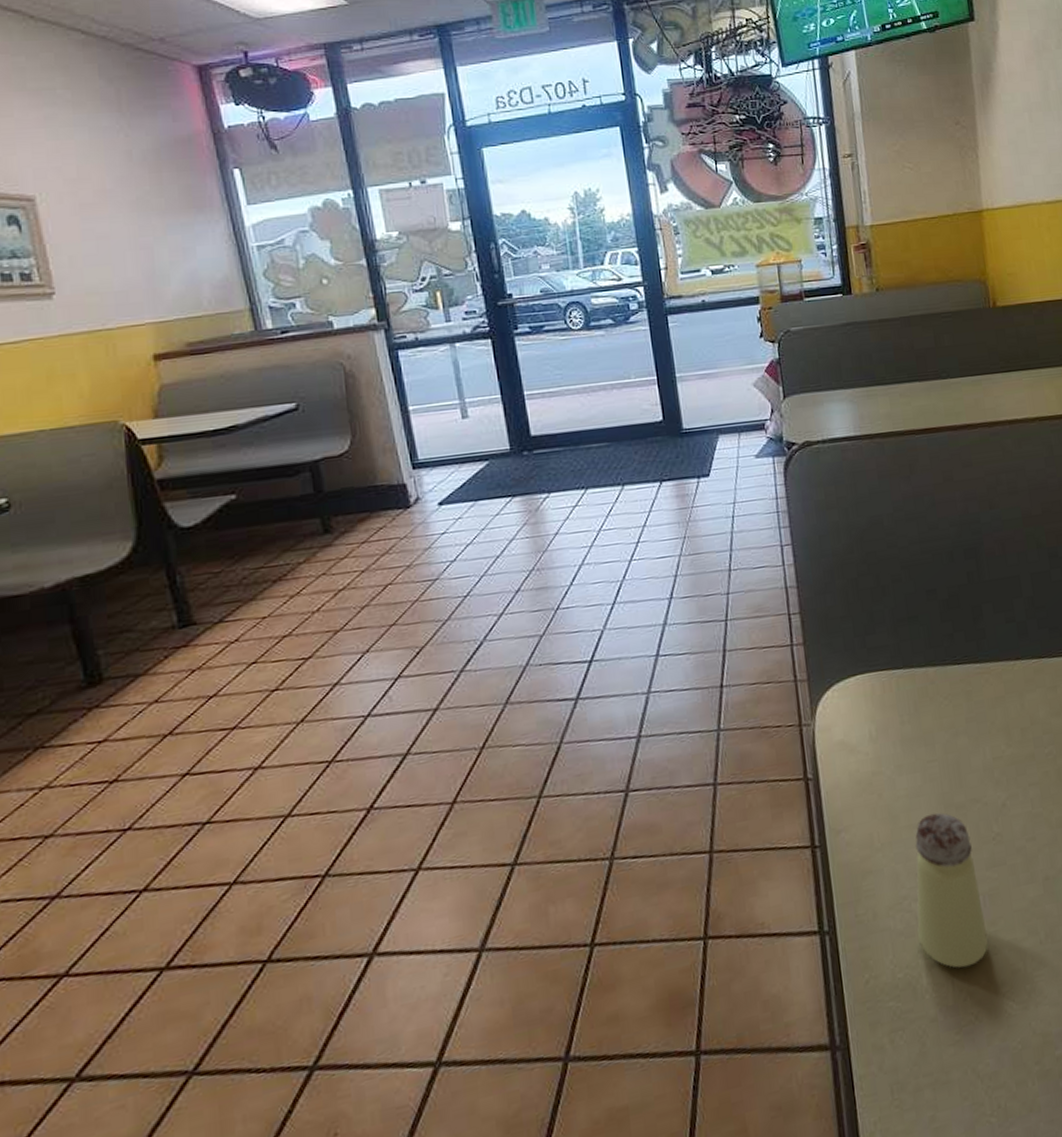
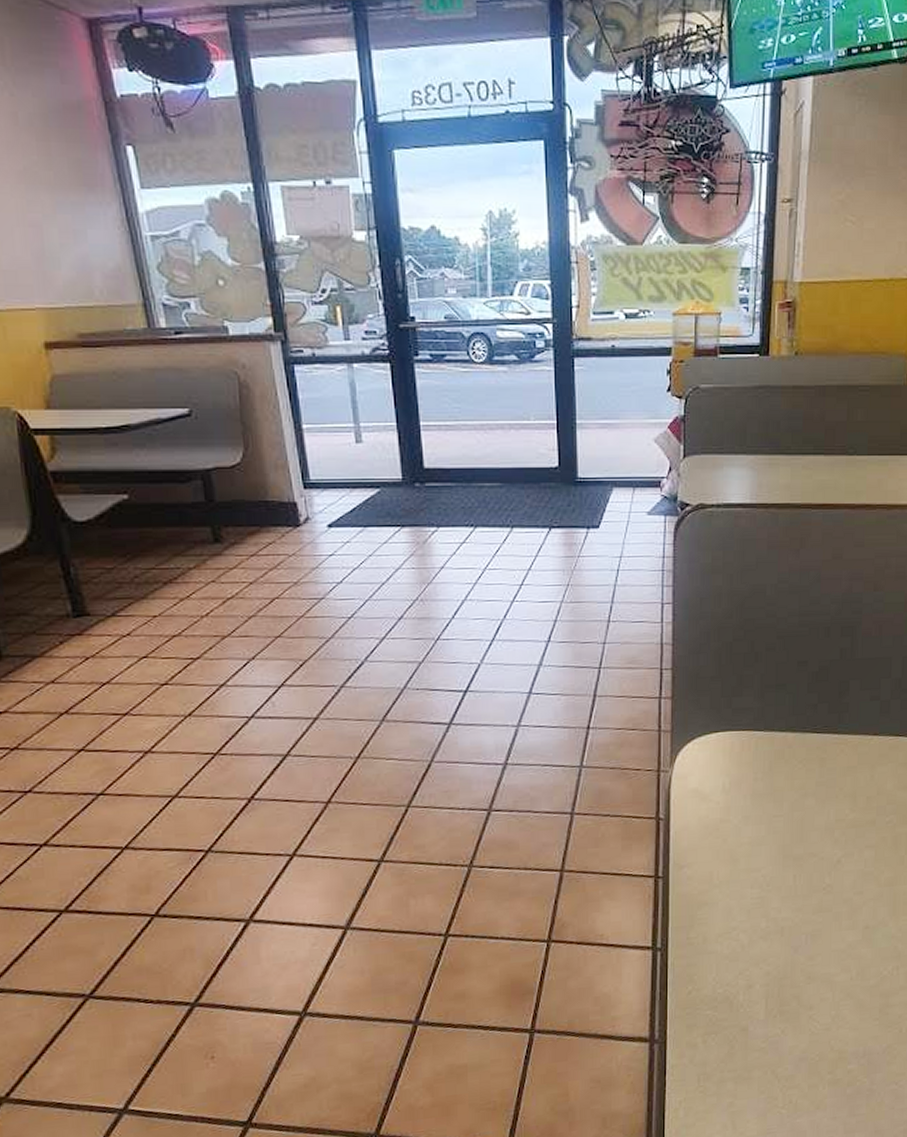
saltshaker: present [915,812,989,969] -> none [741,861,804,991]

